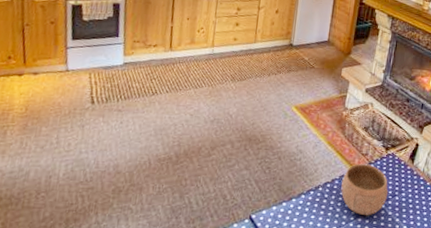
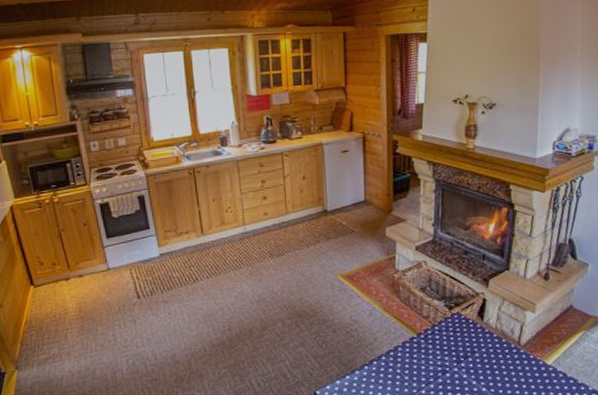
bowl: present [341,164,389,216] -> none [405,327,460,382]

